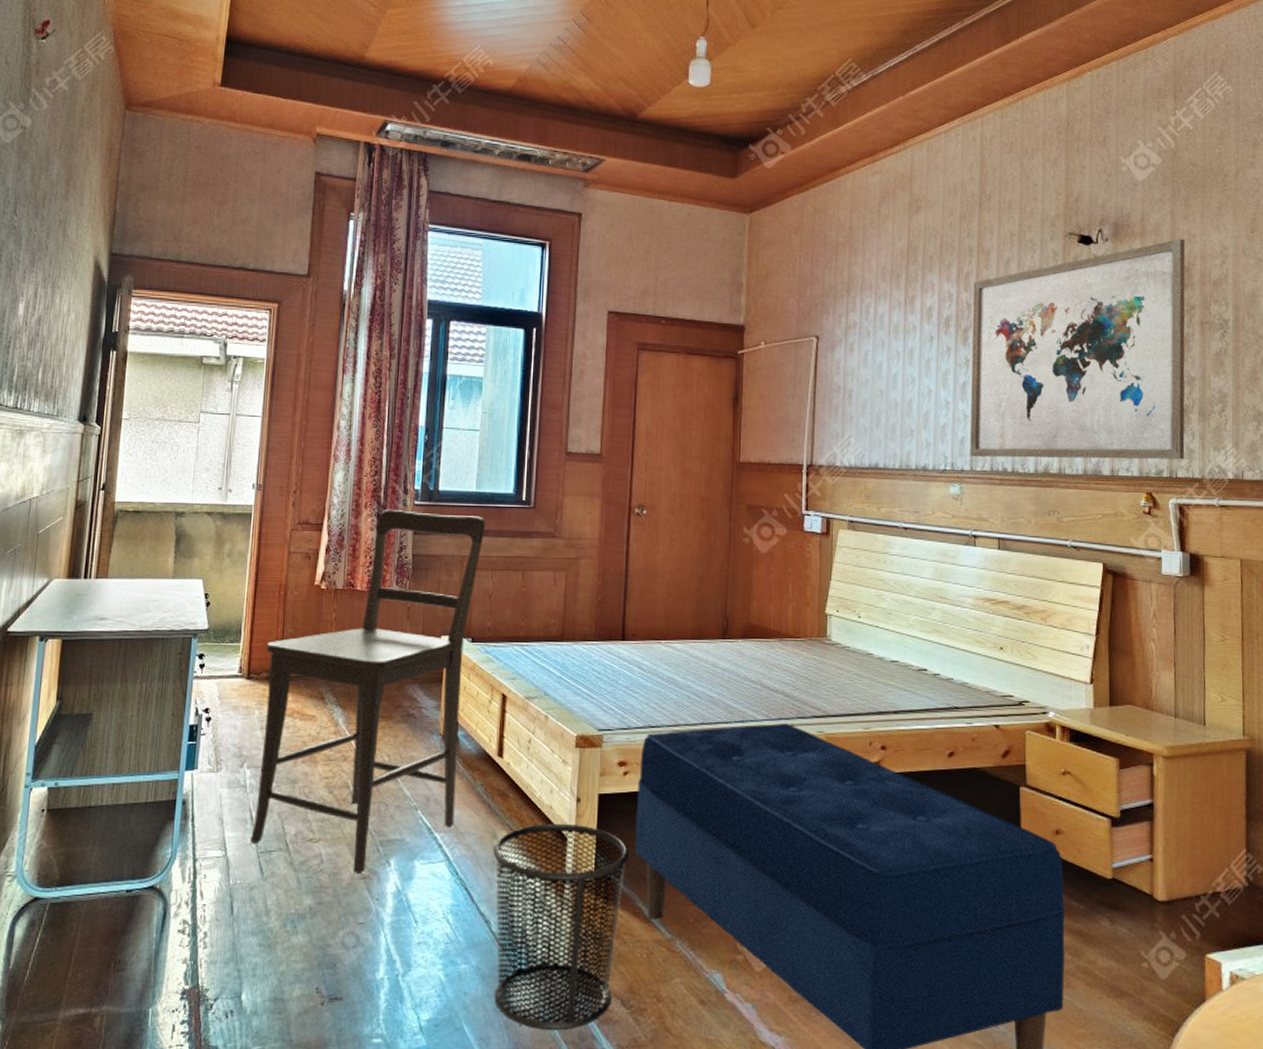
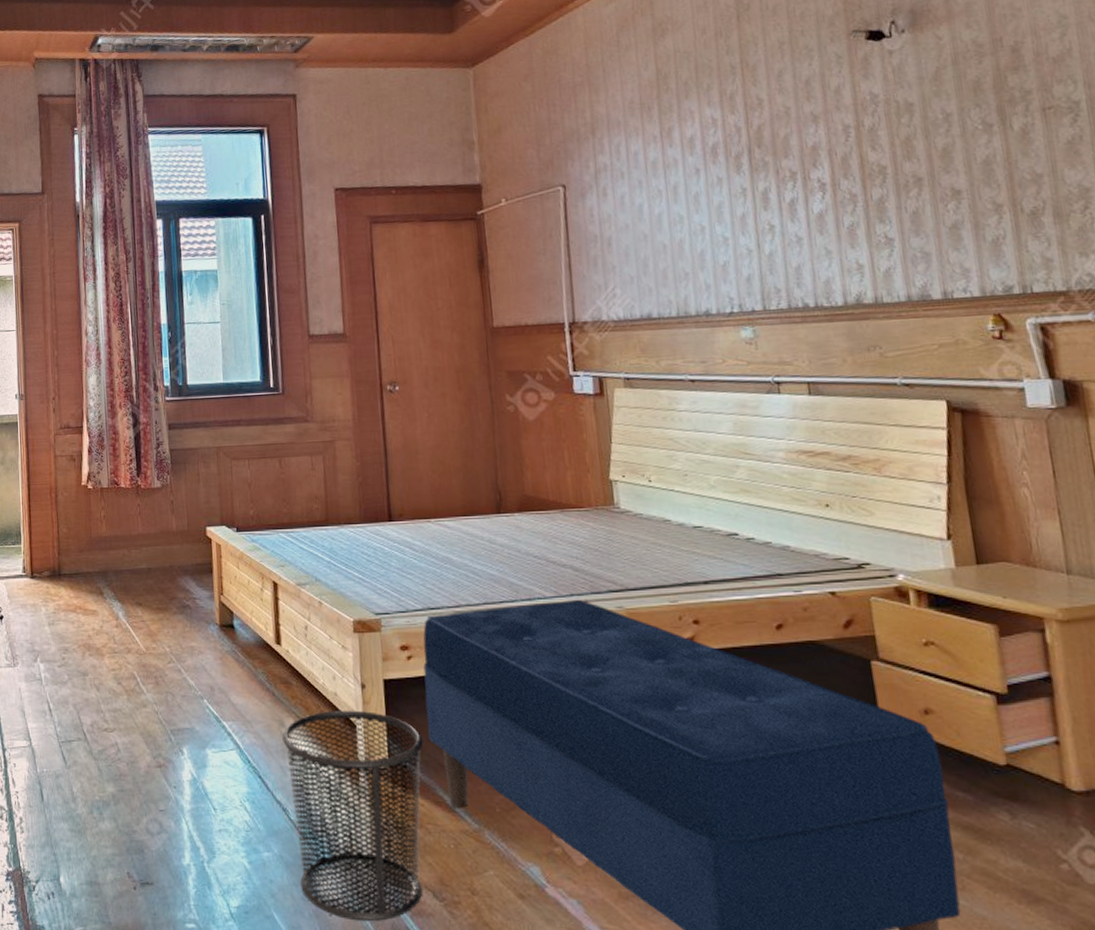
chair: present [250,510,486,873] -> none [45,407,241,762]
wall art: present [969,238,1186,460] -> none [740,15,1041,295]

